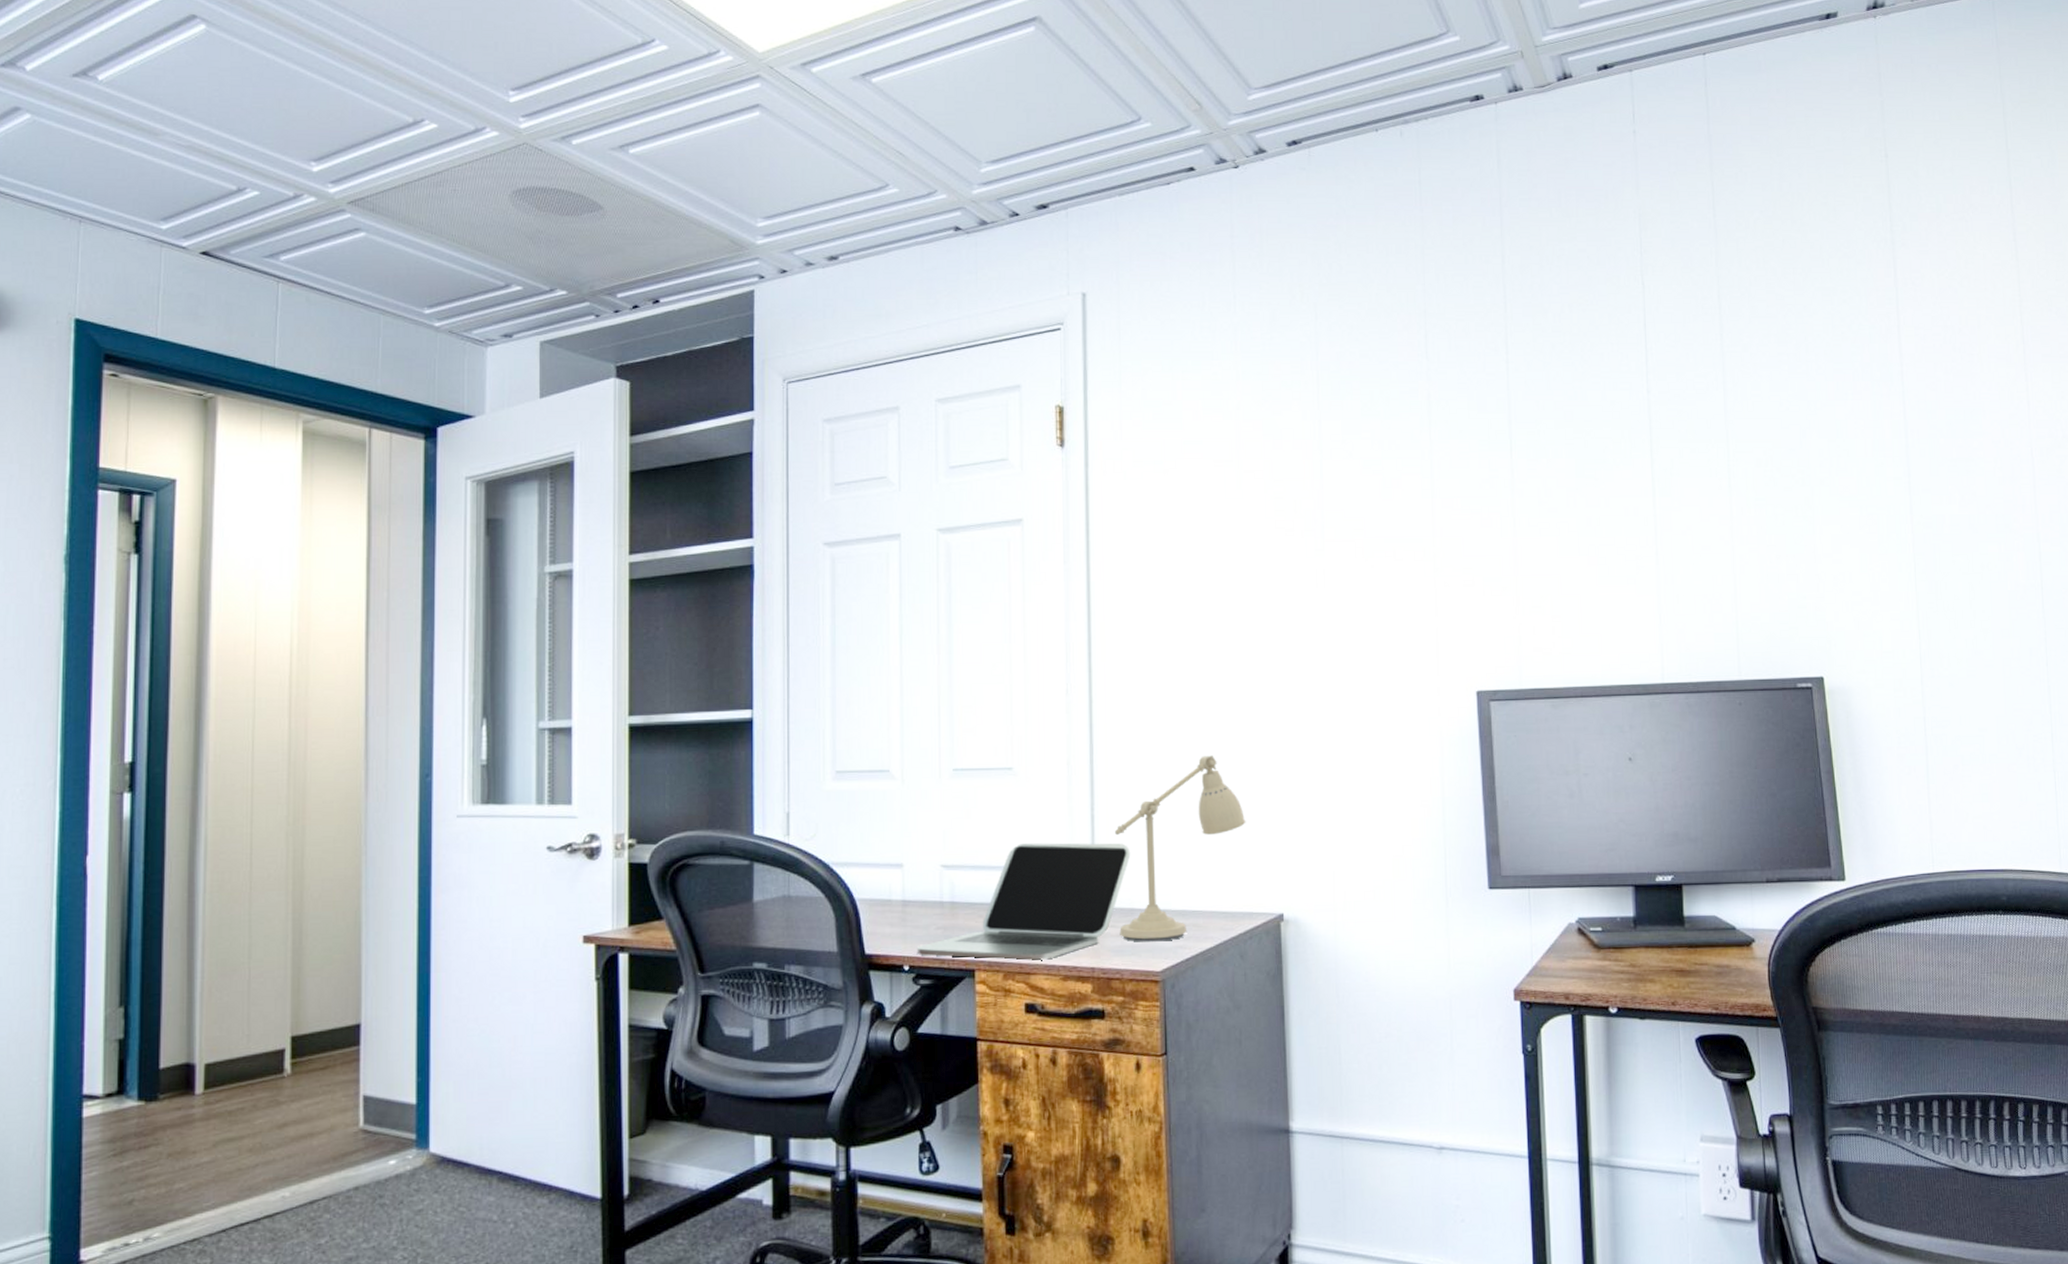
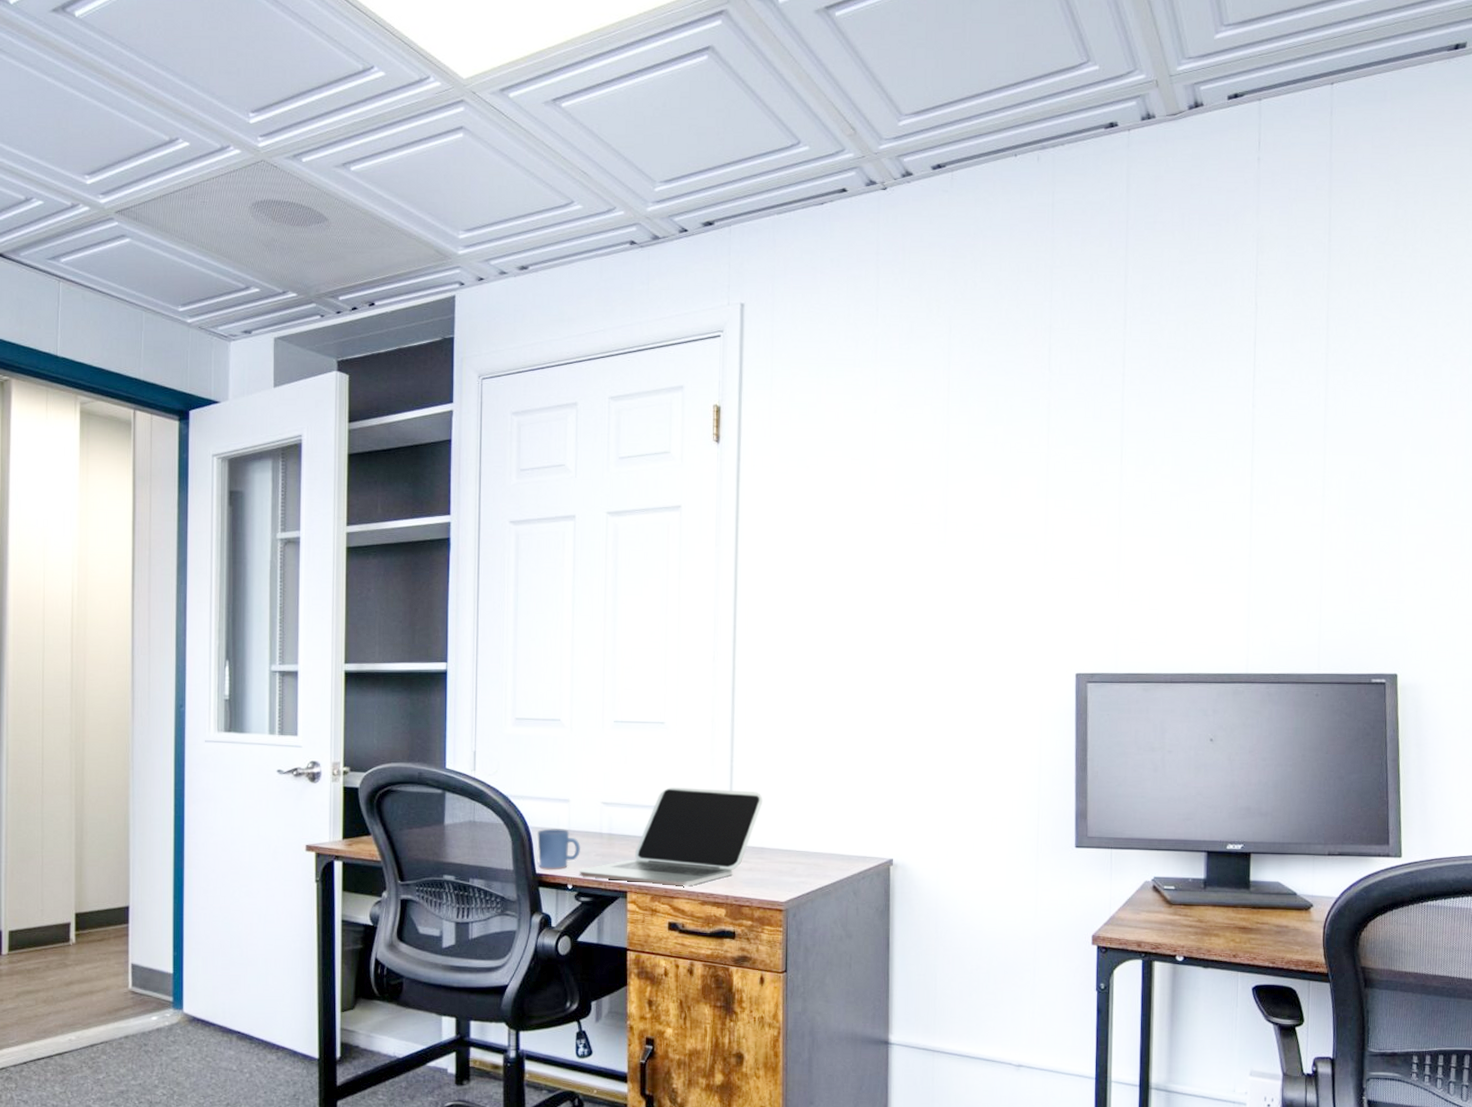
mug: none [866,899,919,950] -> present [537,829,581,871]
desk lamp: present [1114,755,1246,942] -> none [749,719,864,877]

